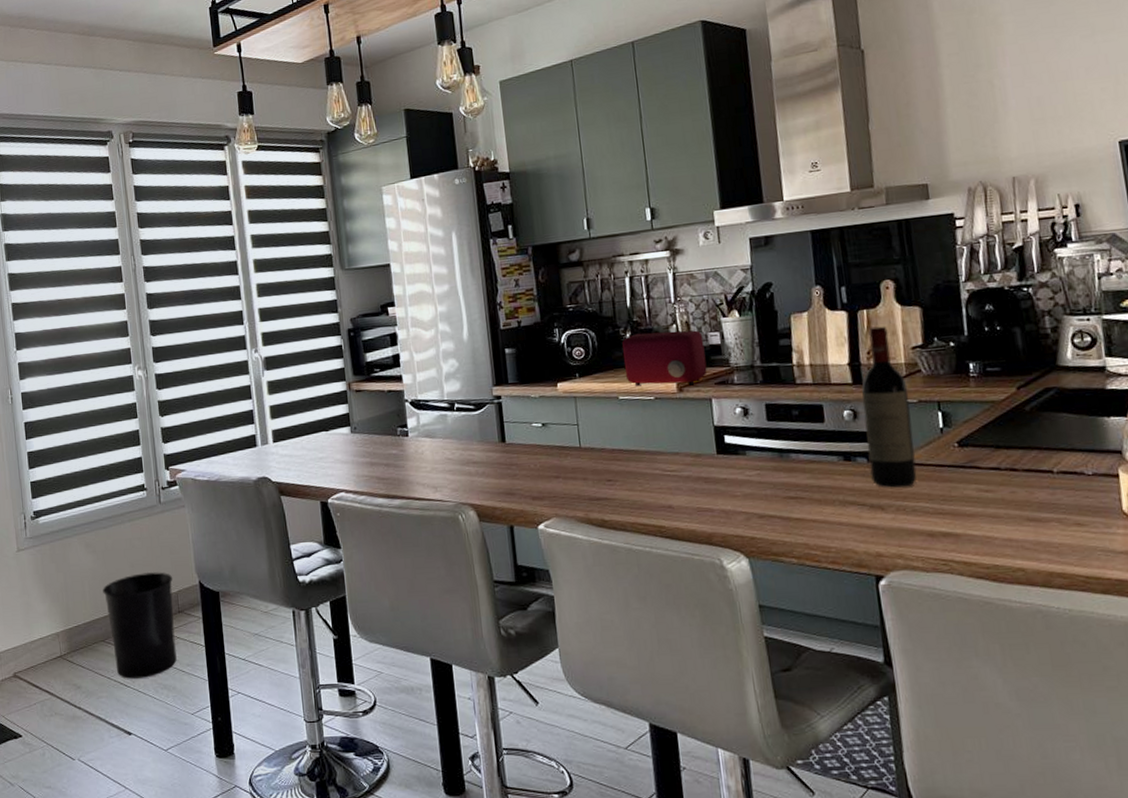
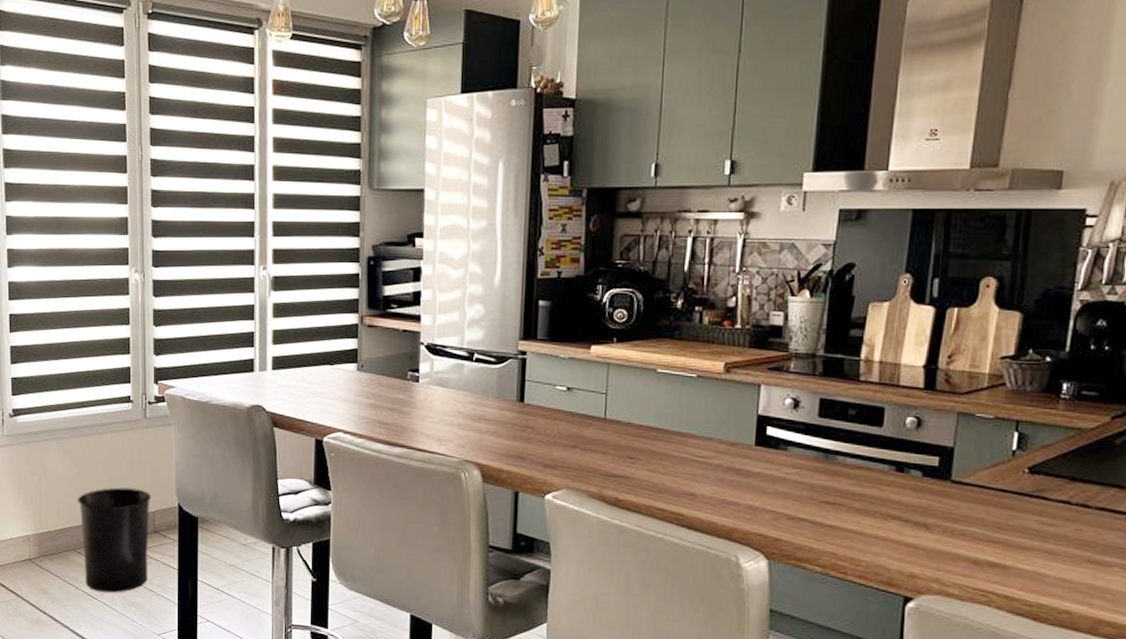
toaster: present [621,330,707,385] -> none [670,302,764,366]
wine bottle: present [861,326,917,488] -> none [922,328,986,508]

